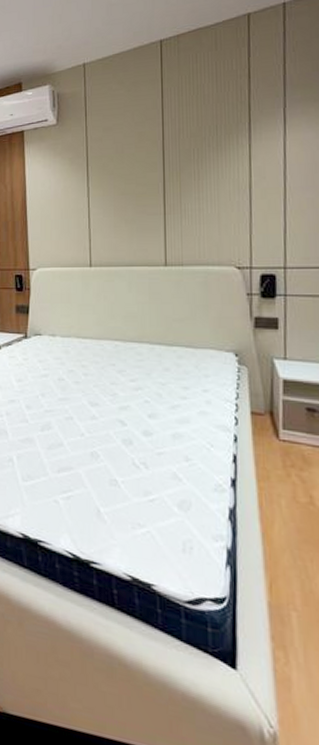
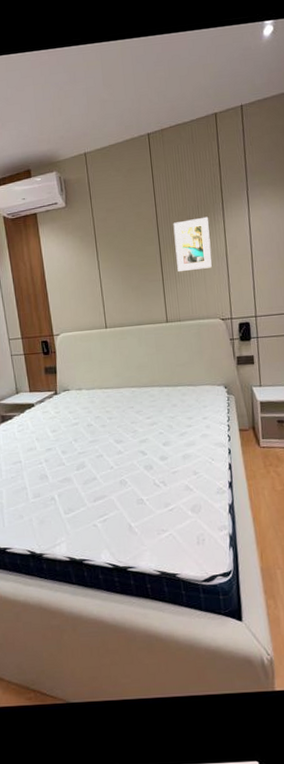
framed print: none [183,139,230,206] -> present [173,216,212,272]

